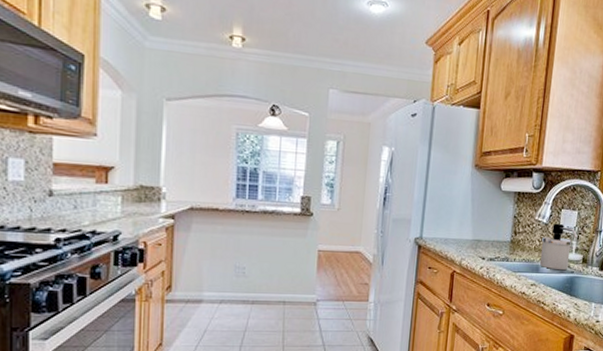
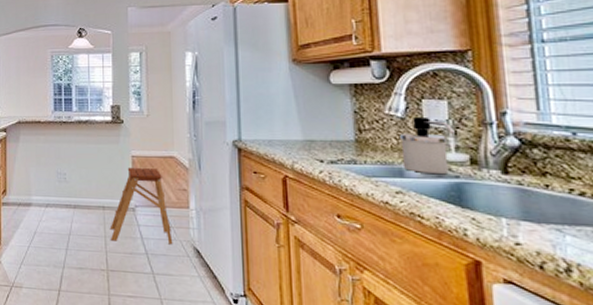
step ladder: none [289,262,350,336] -> present [109,168,173,245]

